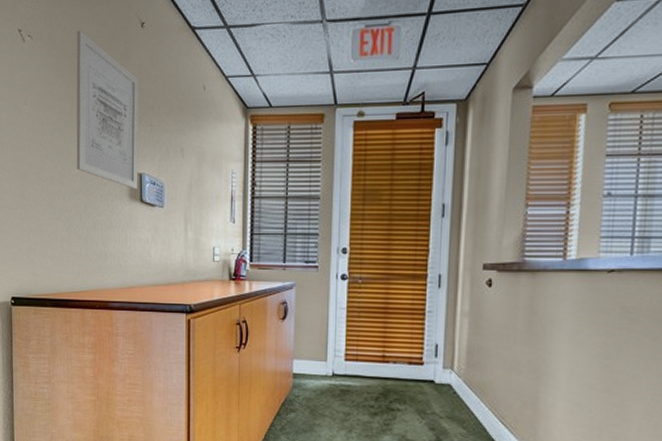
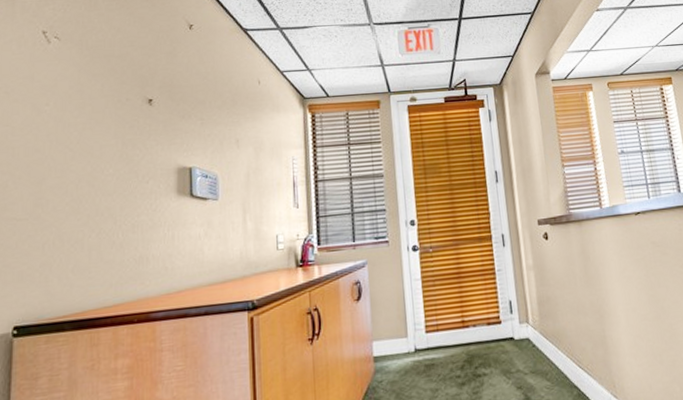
wall art: present [76,30,139,189] -> none [111,31,188,185]

